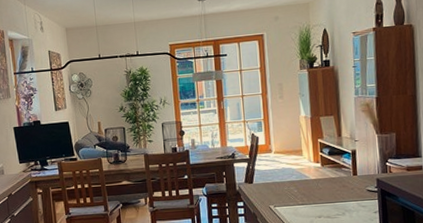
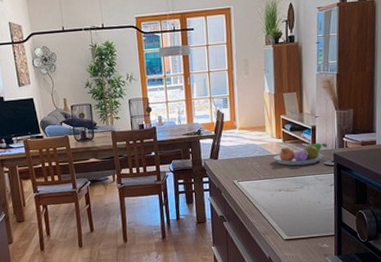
fruit bowl: none [312,167,369,191] -> present [274,142,327,166]

